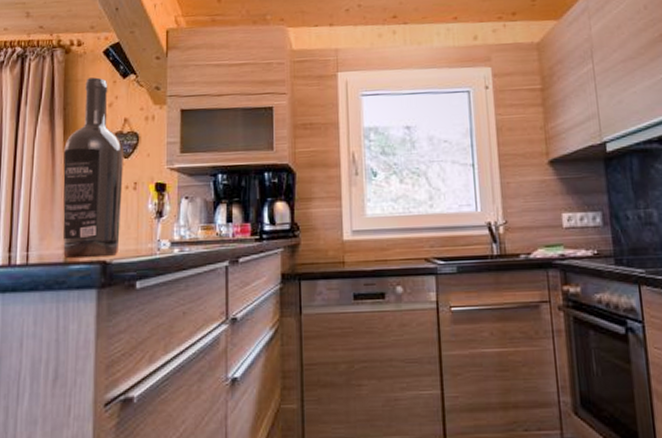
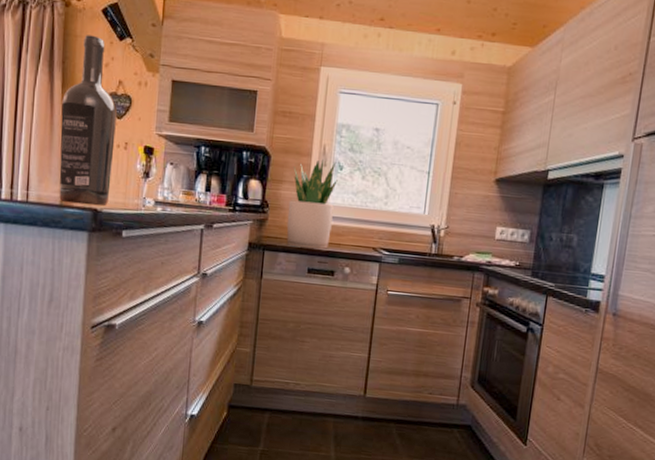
planter: none [321,167,374,272] -> present [286,158,338,250]

